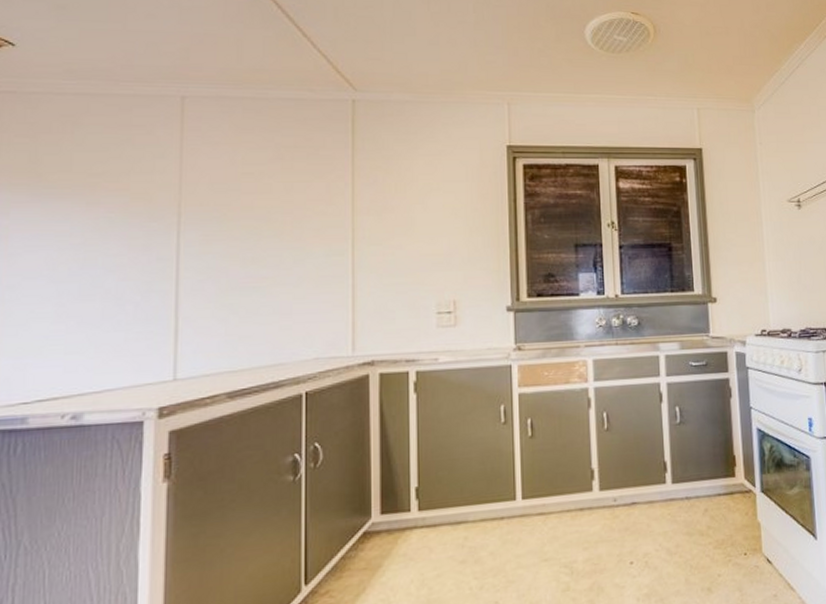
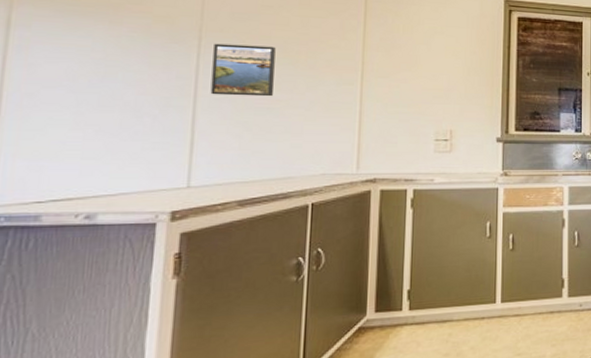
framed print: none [193,218,259,276] -> present [210,43,276,97]

